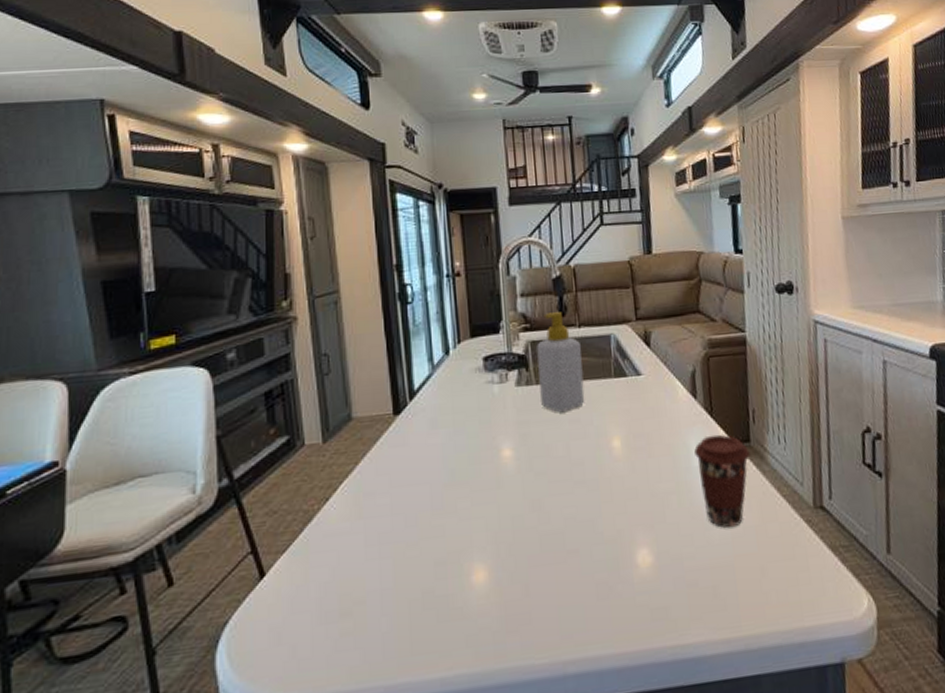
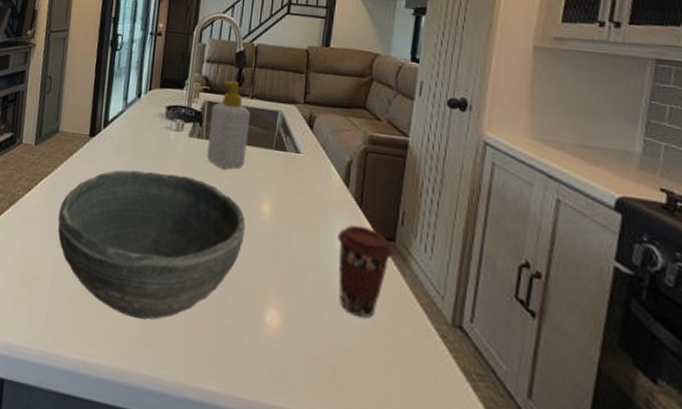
bowl: none [372,431,599,610] -> present [57,170,246,320]

